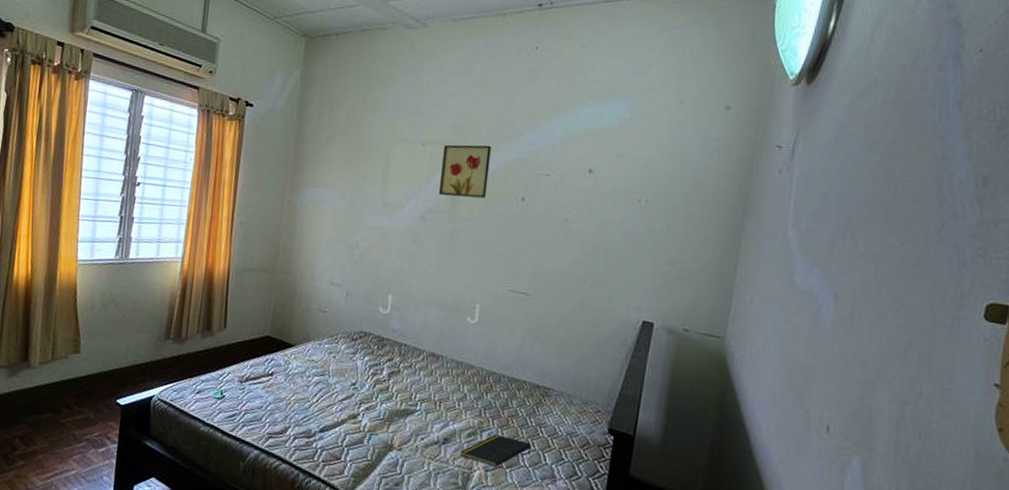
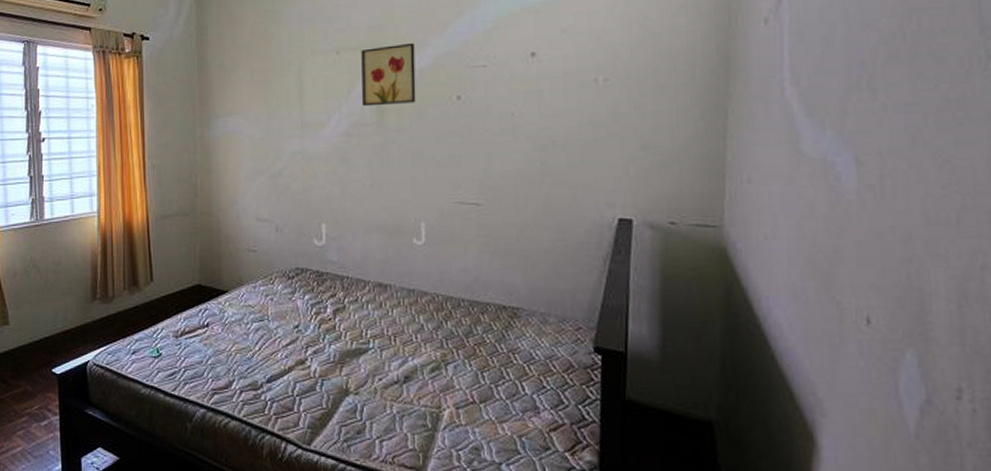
notepad: present [460,434,531,467] -> none [424,366,505,403]

